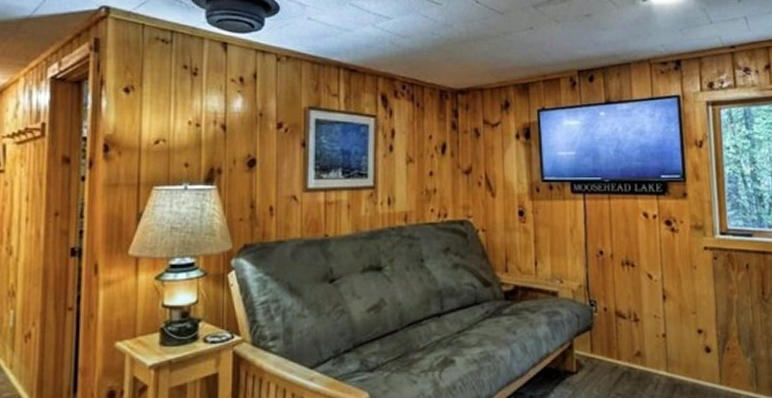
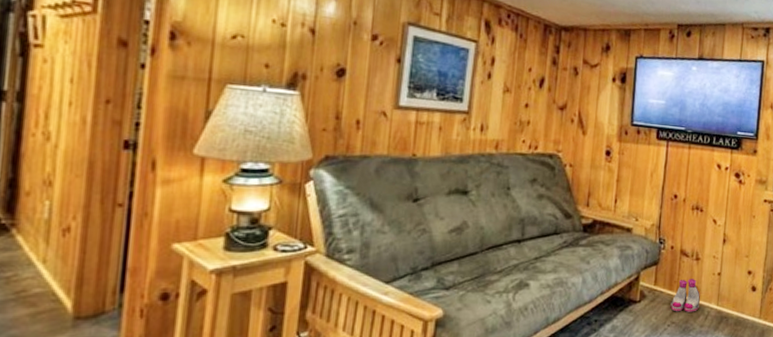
boots: none [612,343,646,382] -> present [670,279,700,312]

